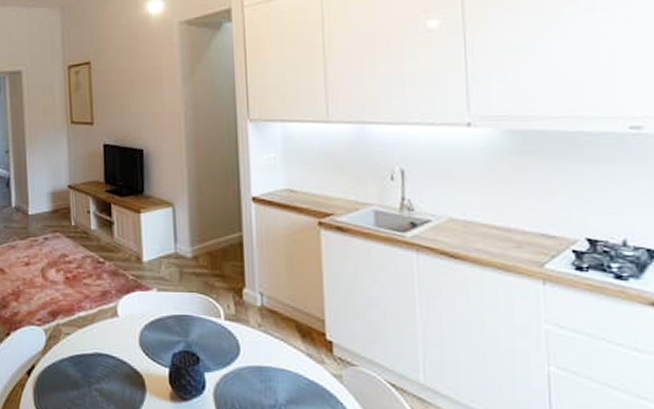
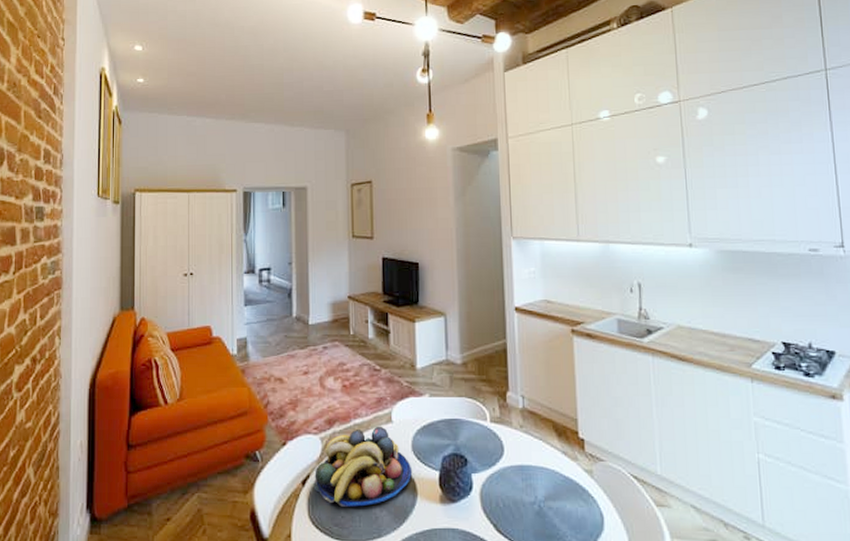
fruit bowl: none [39,319,139,400] -> present [314,426,411,507]

